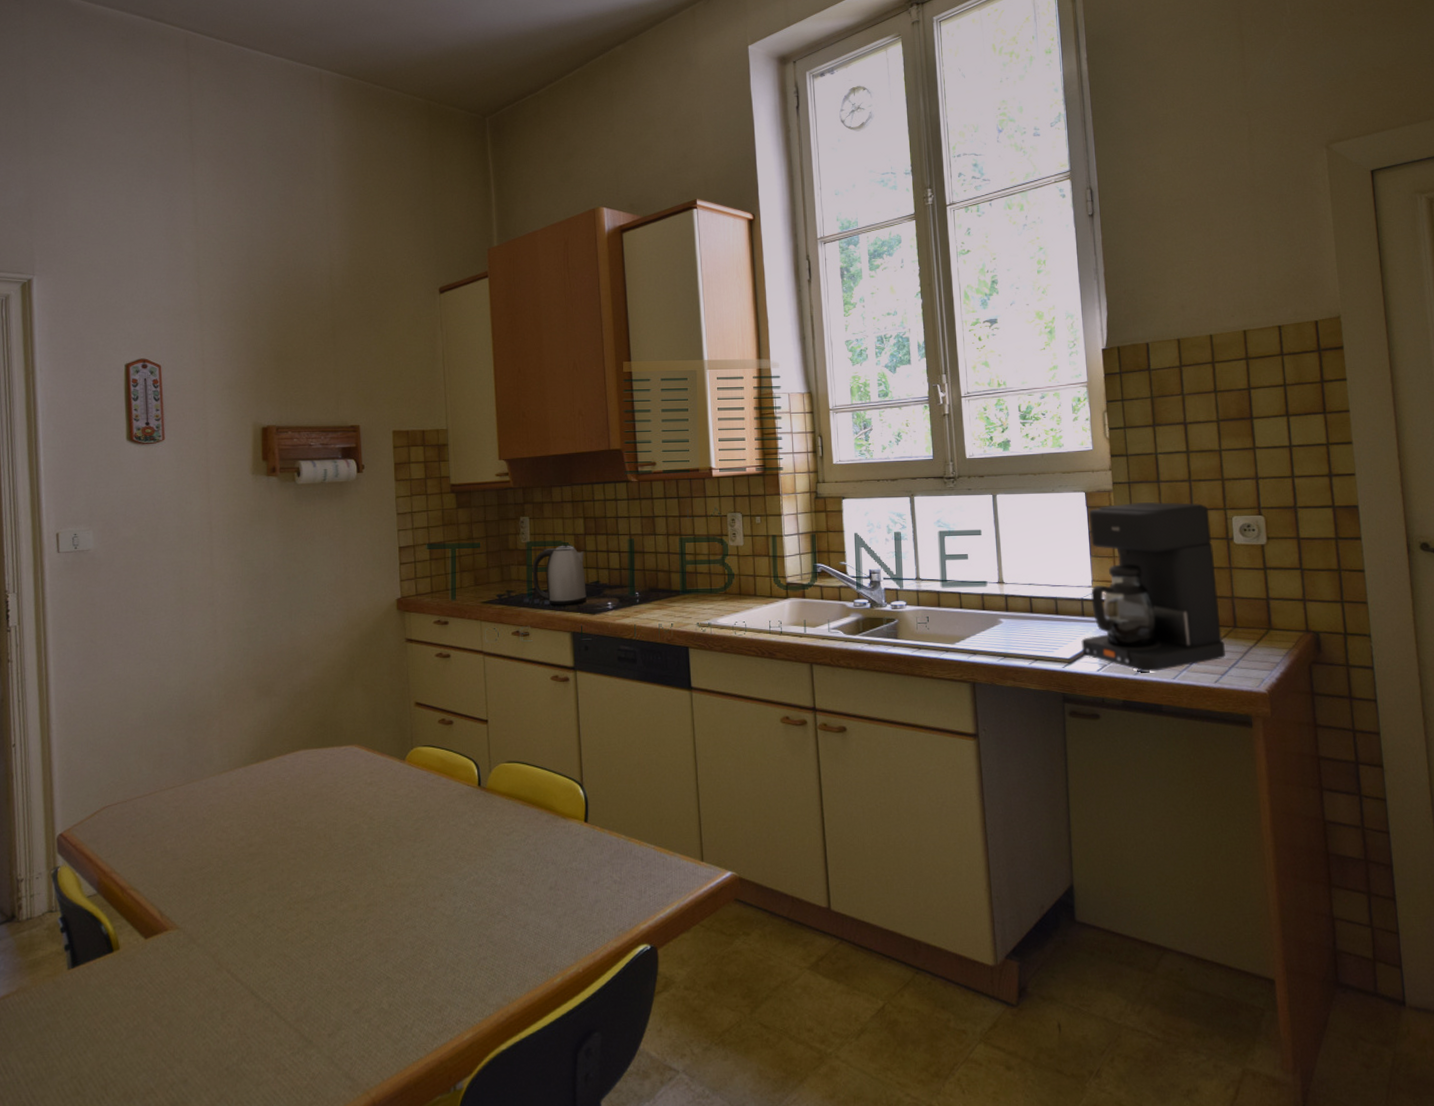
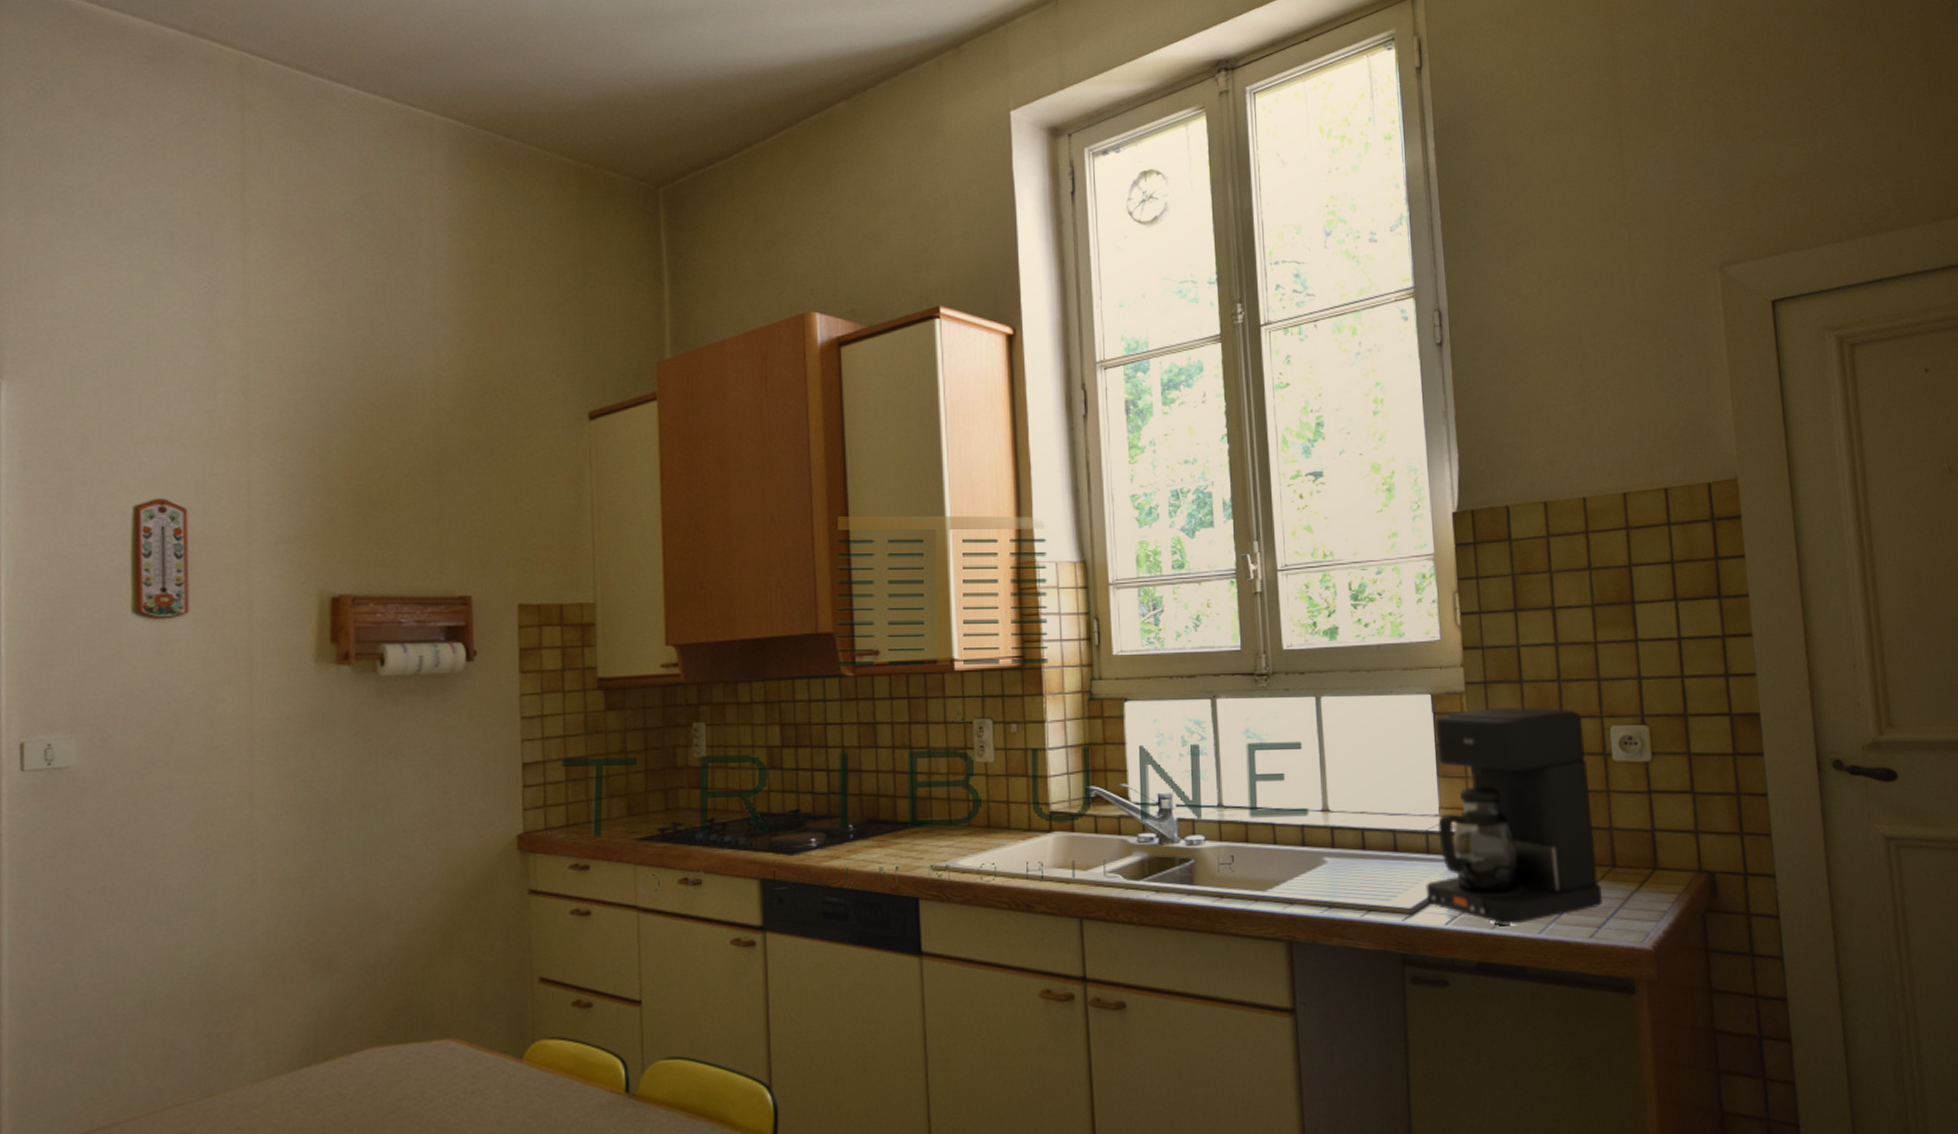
kettle: present [532,545,587,607] -> none [708,761,782,845]

